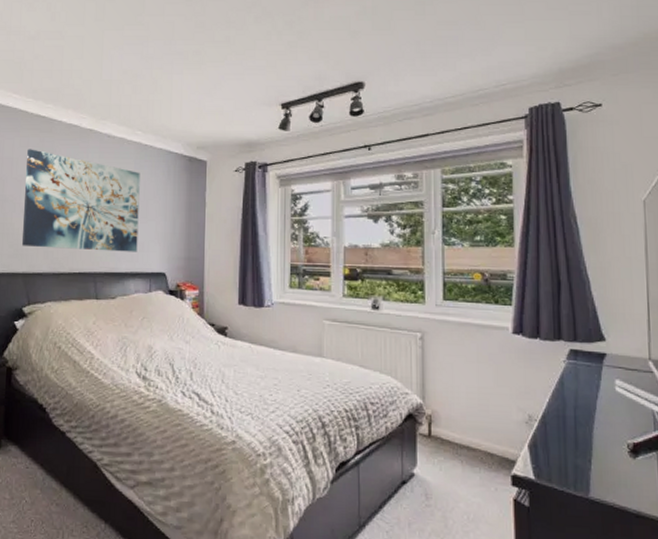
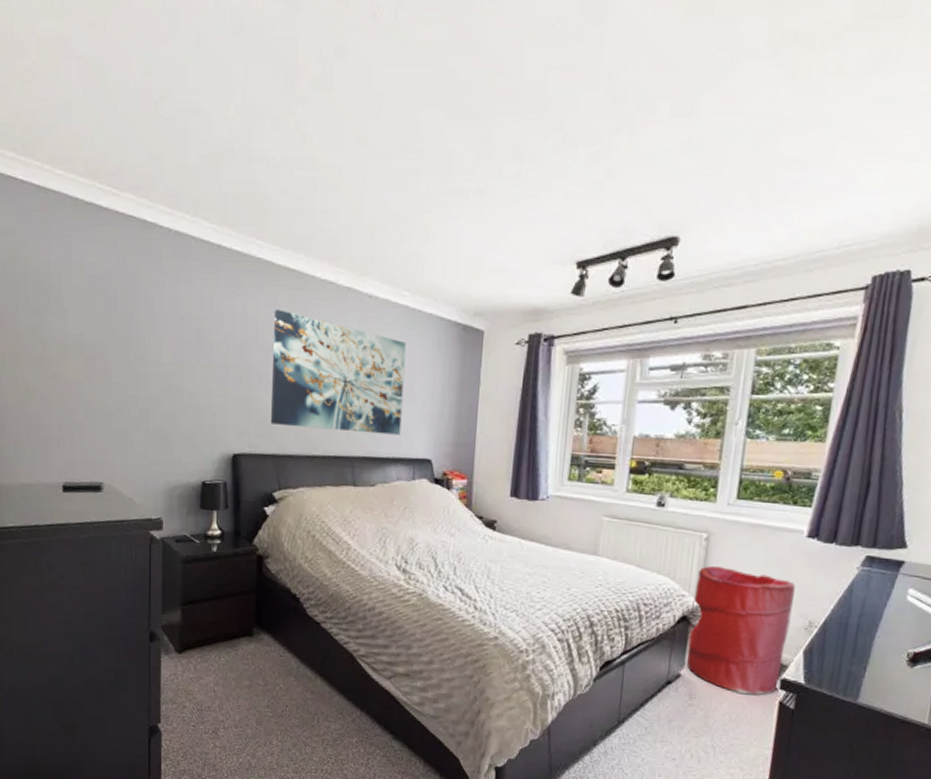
laundry hamper: none [417,364,511,493] -> present [686,566,795,696]

